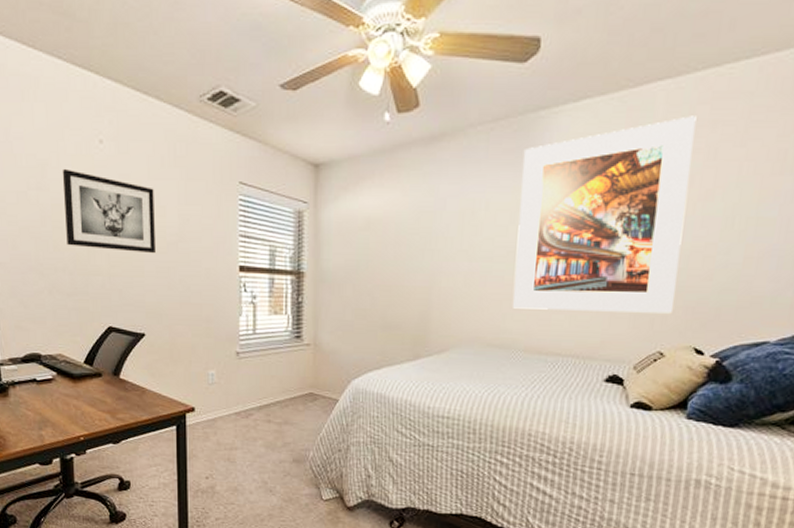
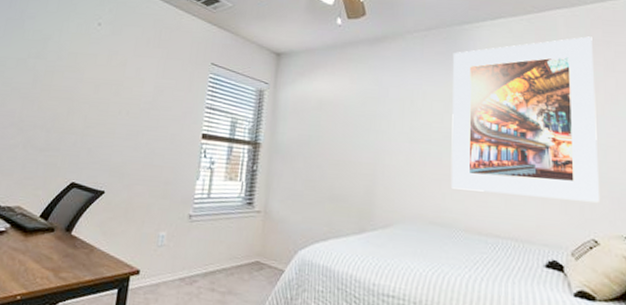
wall art: present [62,168,155,254] -> none [50,43,137,119]

